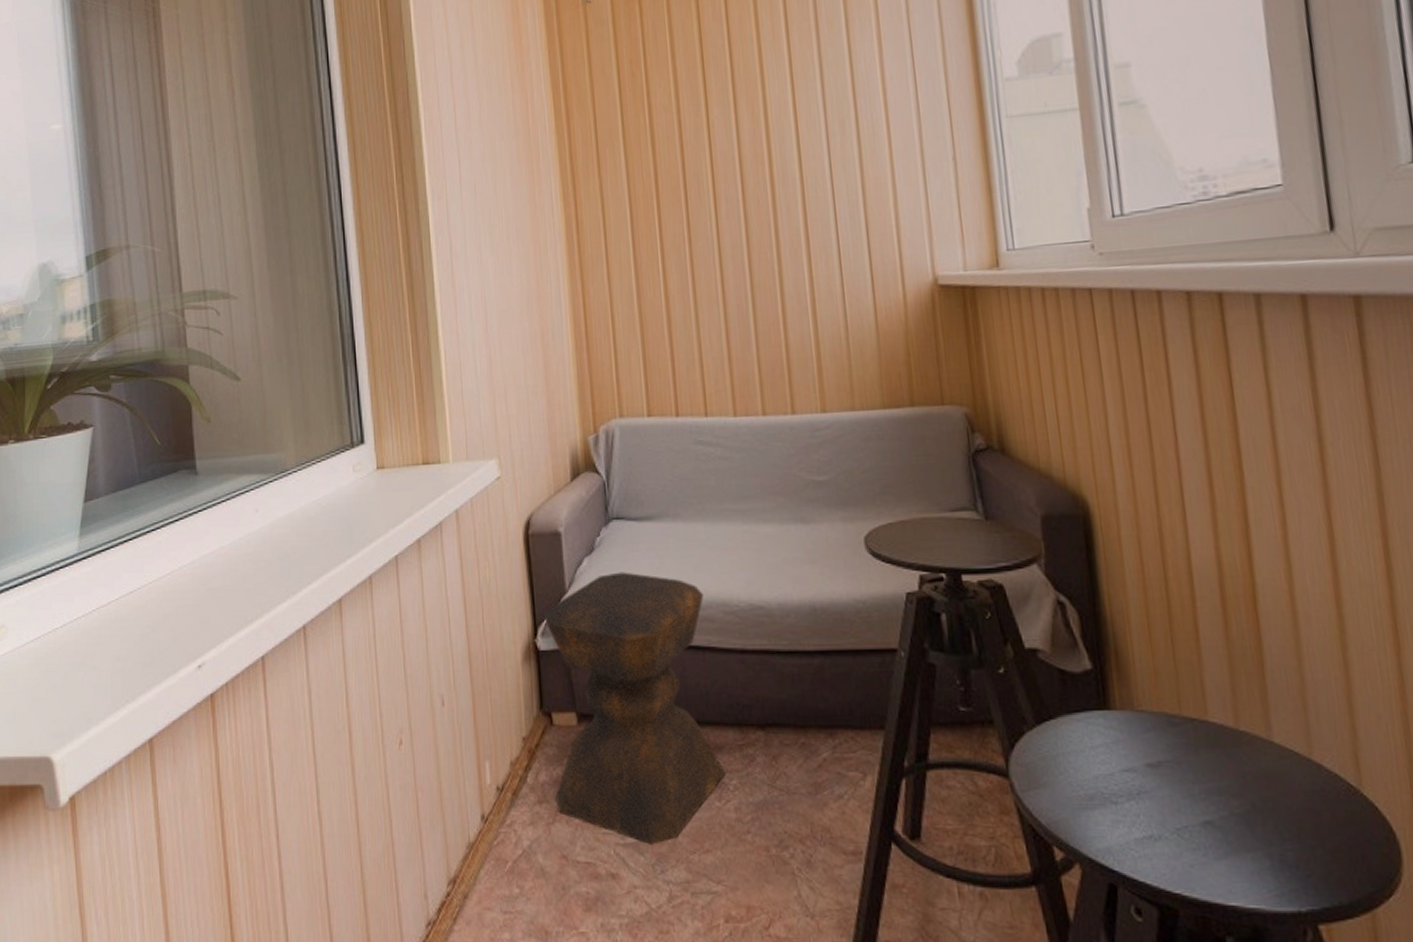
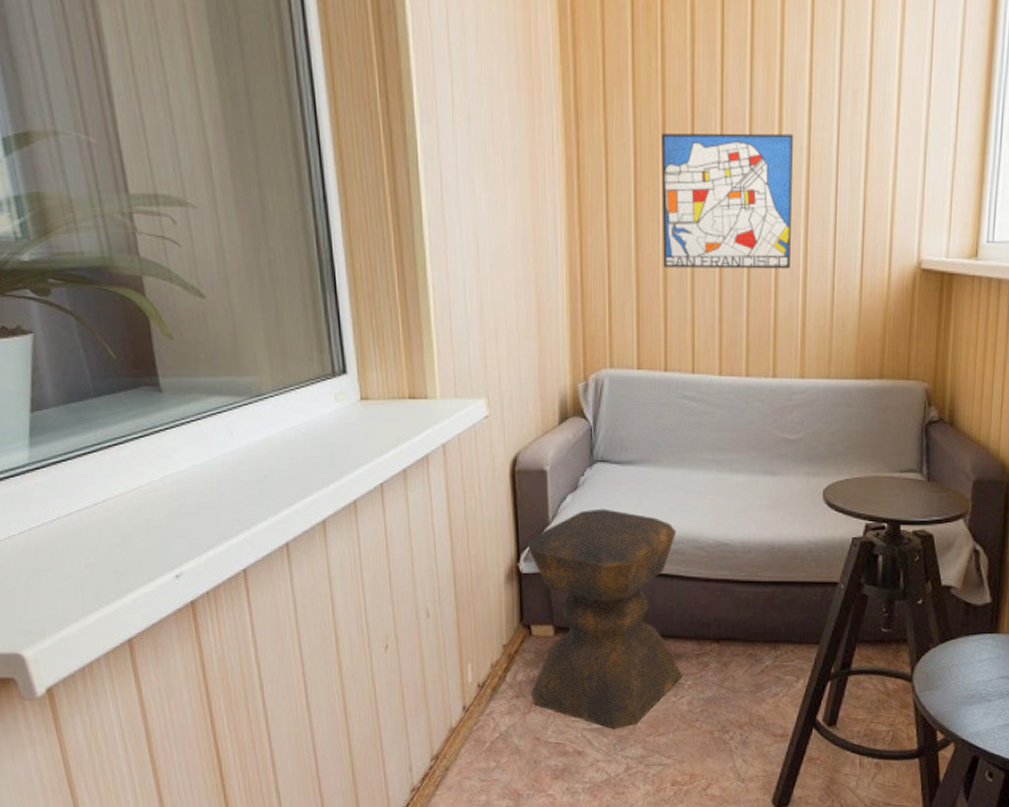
wall art: none [654,168,797,311] -> present [661,133,793,270]

